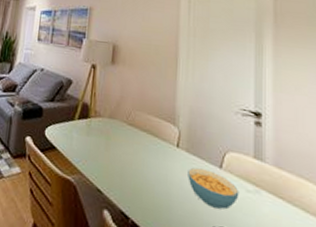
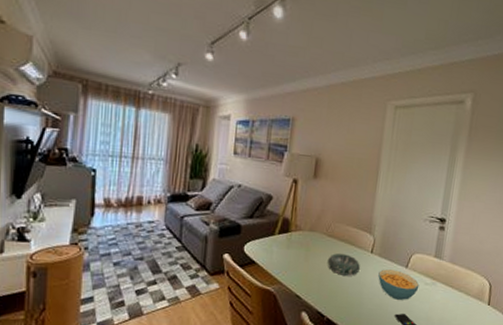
decorative bowl: none [129,144,166,173] -> present [327,253,360,276]

